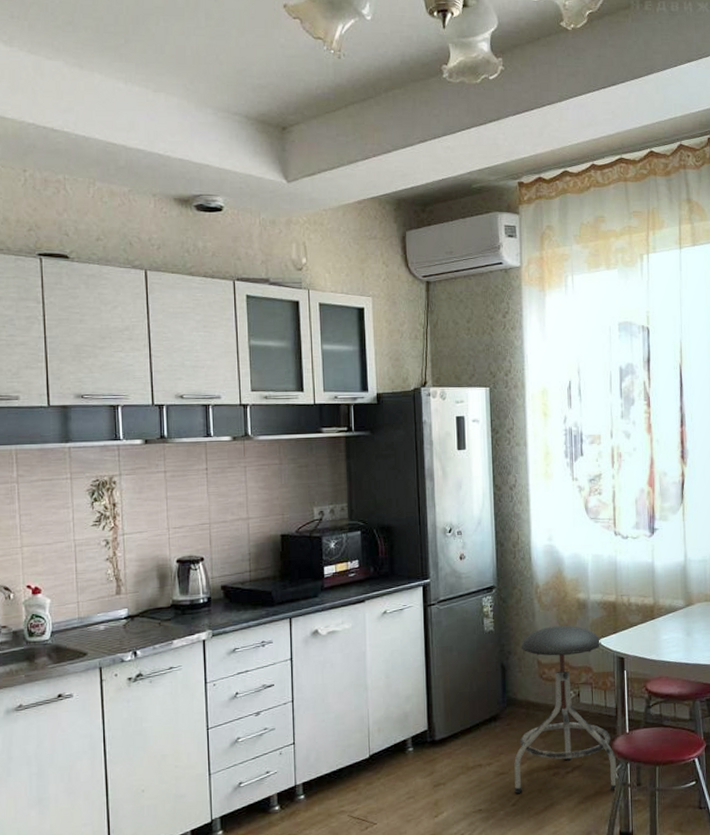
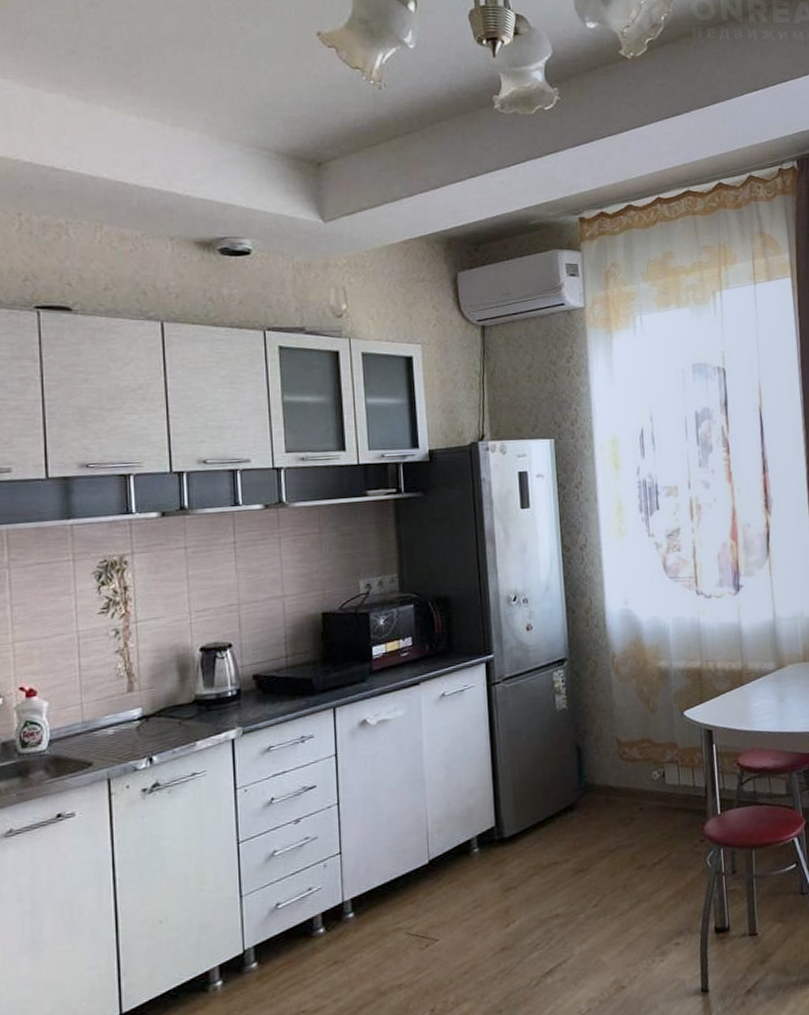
stool: present [514,625,618,793] -> none [594,697,711,893]

